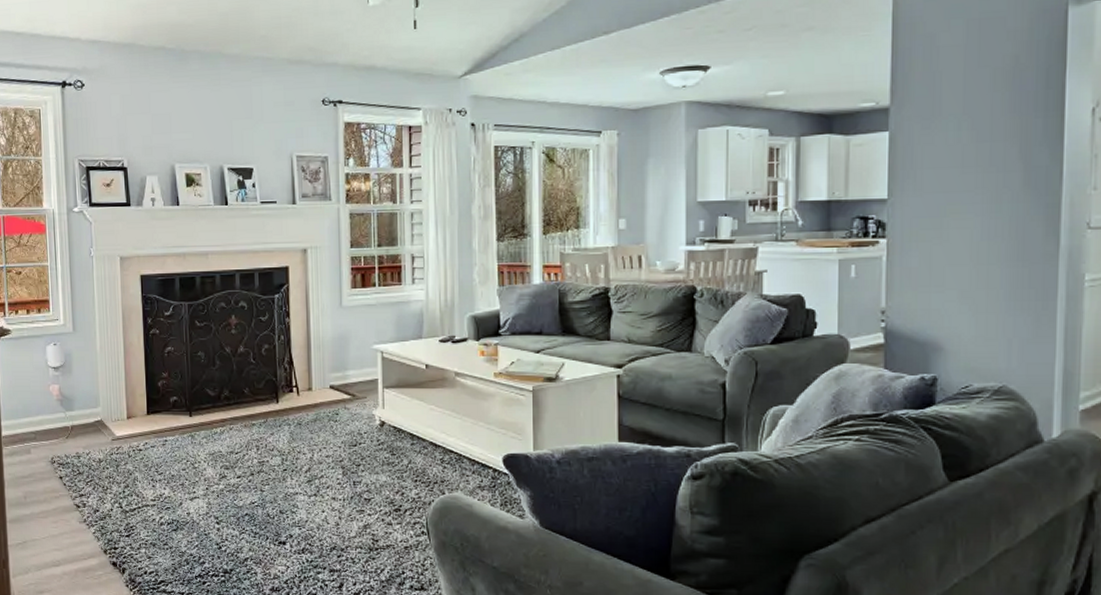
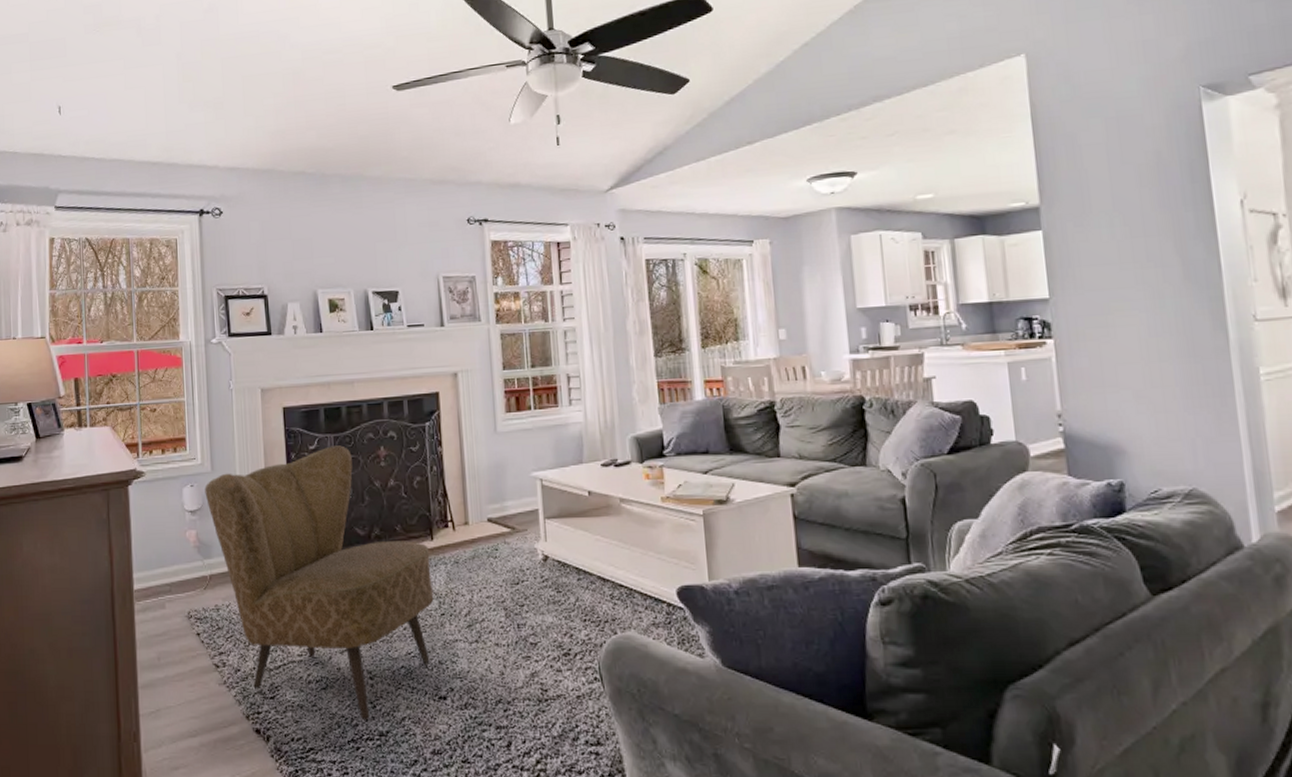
armchair: none [67,313,277,559] -> present [204,445,434,721]

